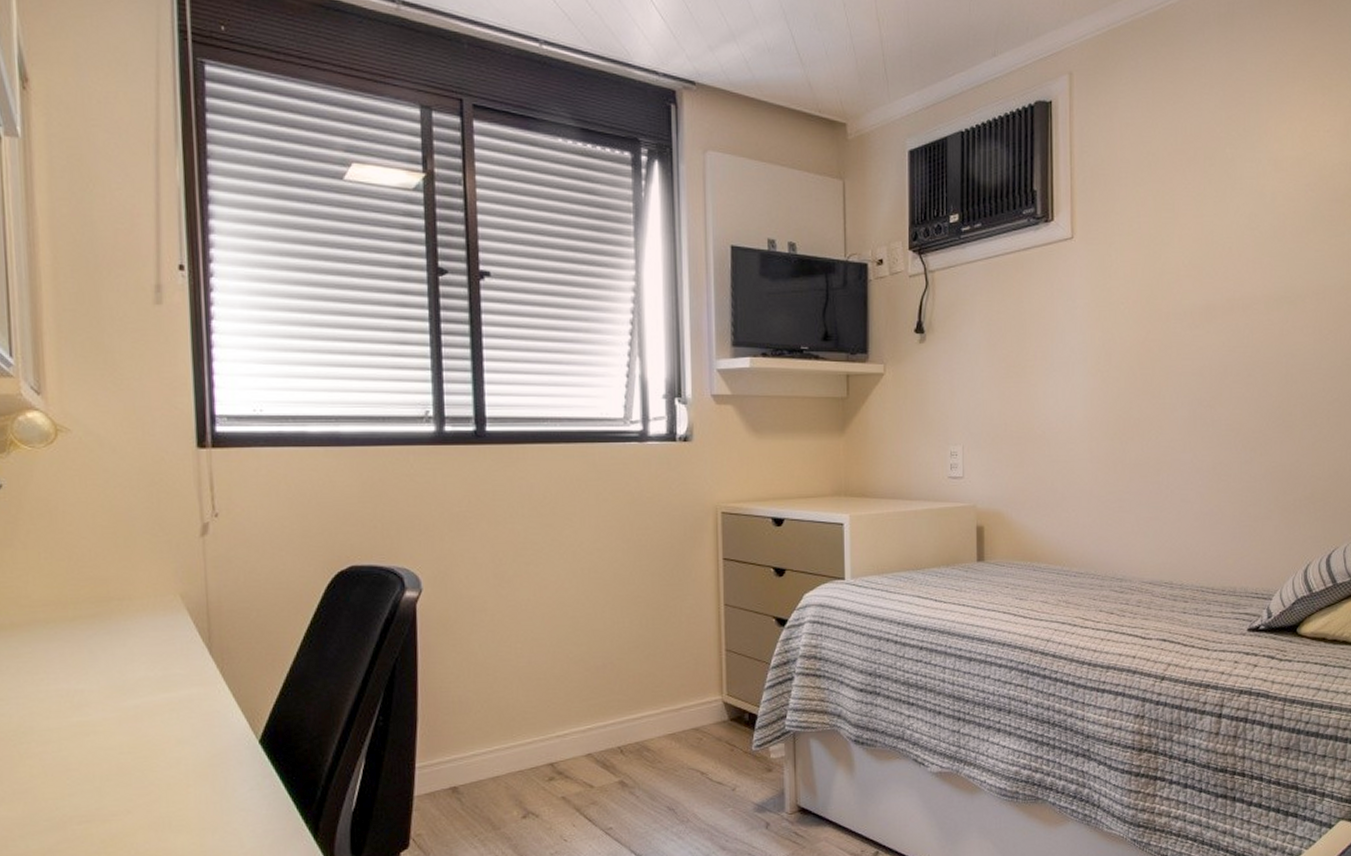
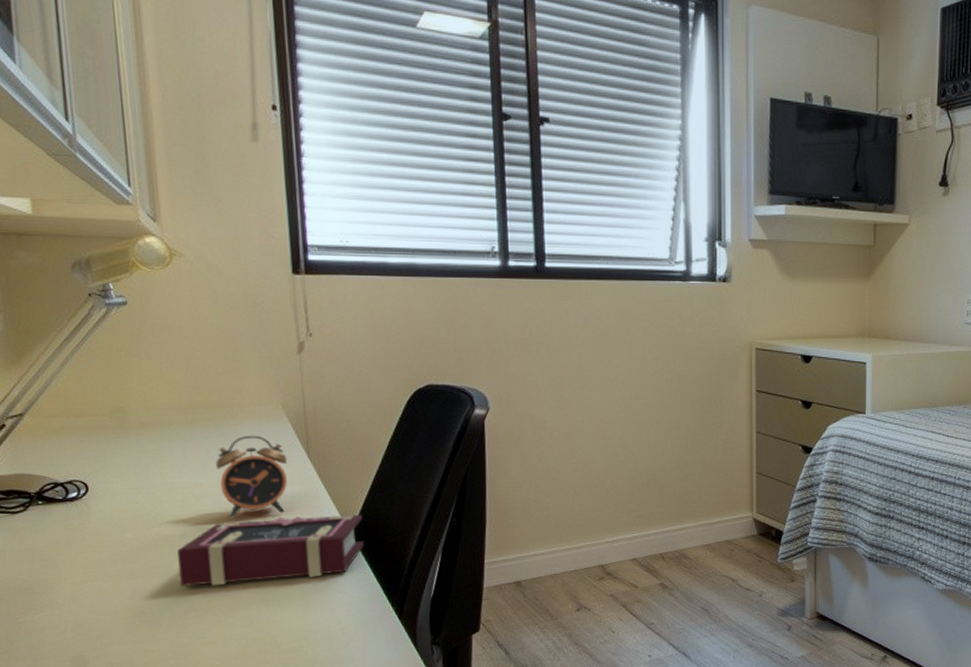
book: none [49,718,275,812] -> present [177,514,365,586]
alarm clock: none [100,631,186,730] -> present [216,435,288,519]

